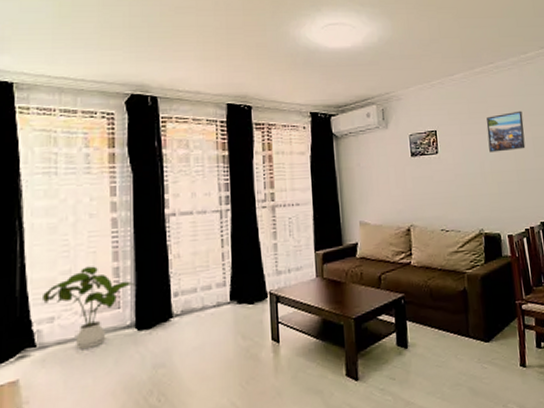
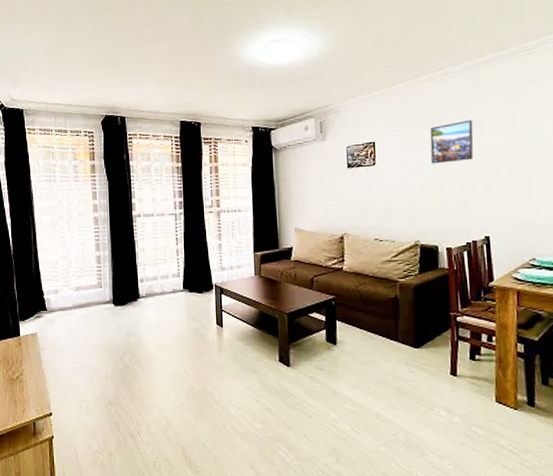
house plant: present [43,266,135,351] -> none [50,254,112,316]

